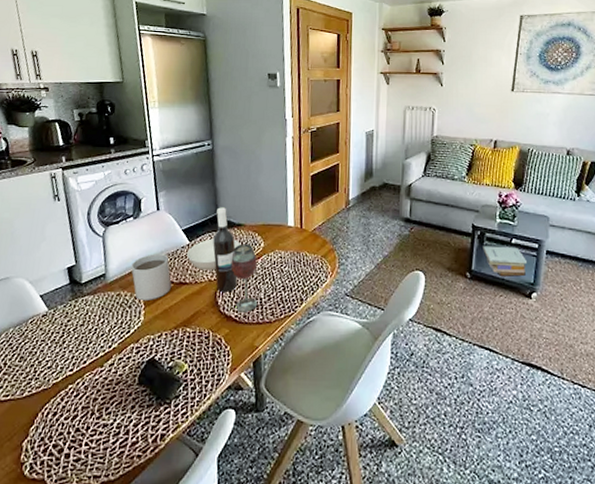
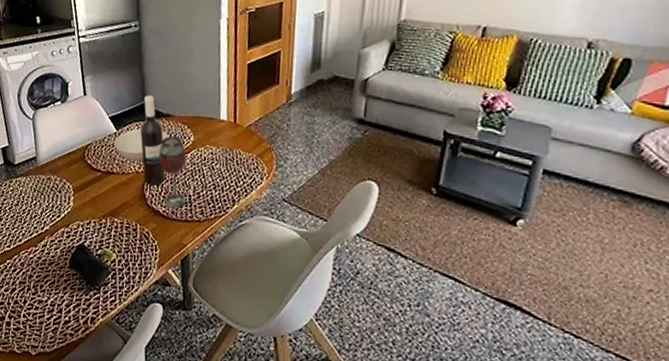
mug: present [131,254,172,300] -> none [60,140,100,187]
books: present [483,245,528,277] -> none [456,157,516,199]

